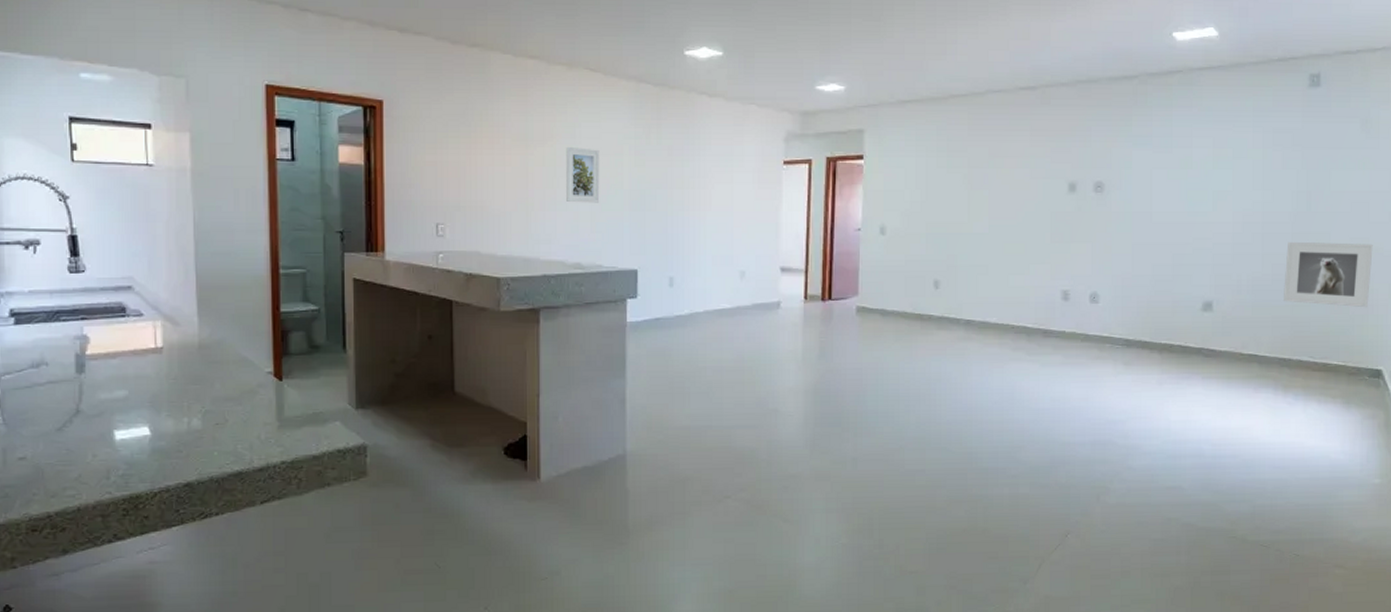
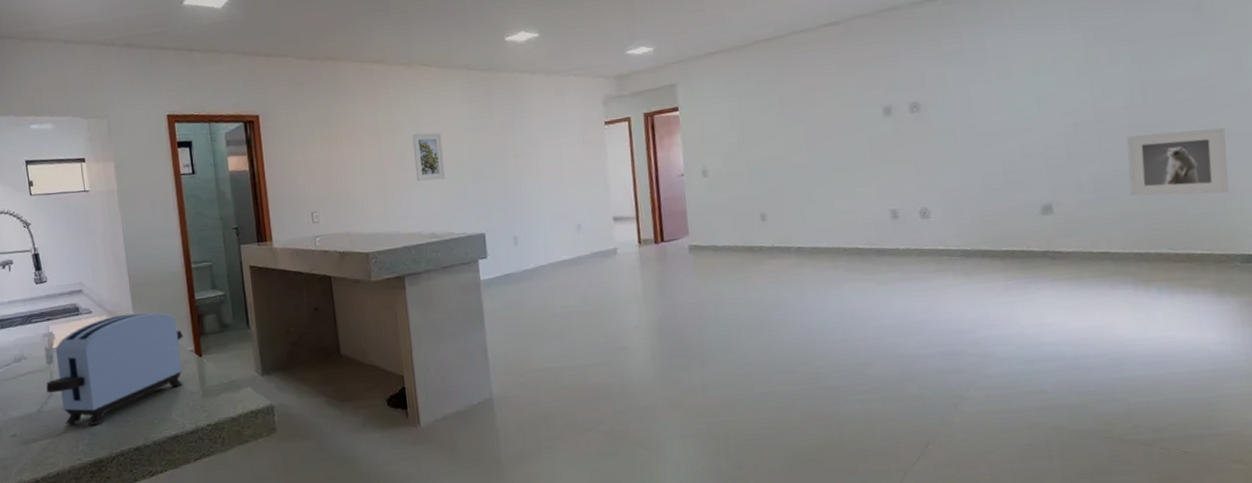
toaster: none [72,321,260,452] -> present [46,312,183,425]

